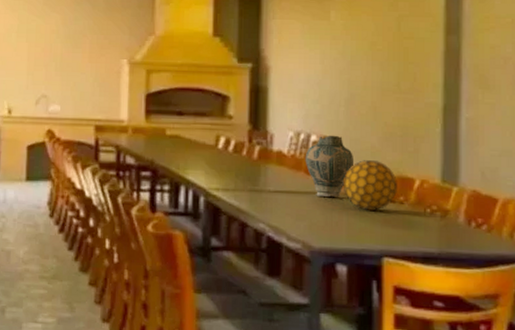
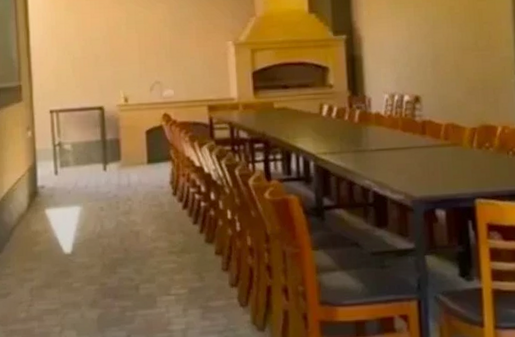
vase: present [305,135,355,197] -> none [400,93,444,150]
decorative ball: present [342,160,397,211] -> none [435,113,483,159]

